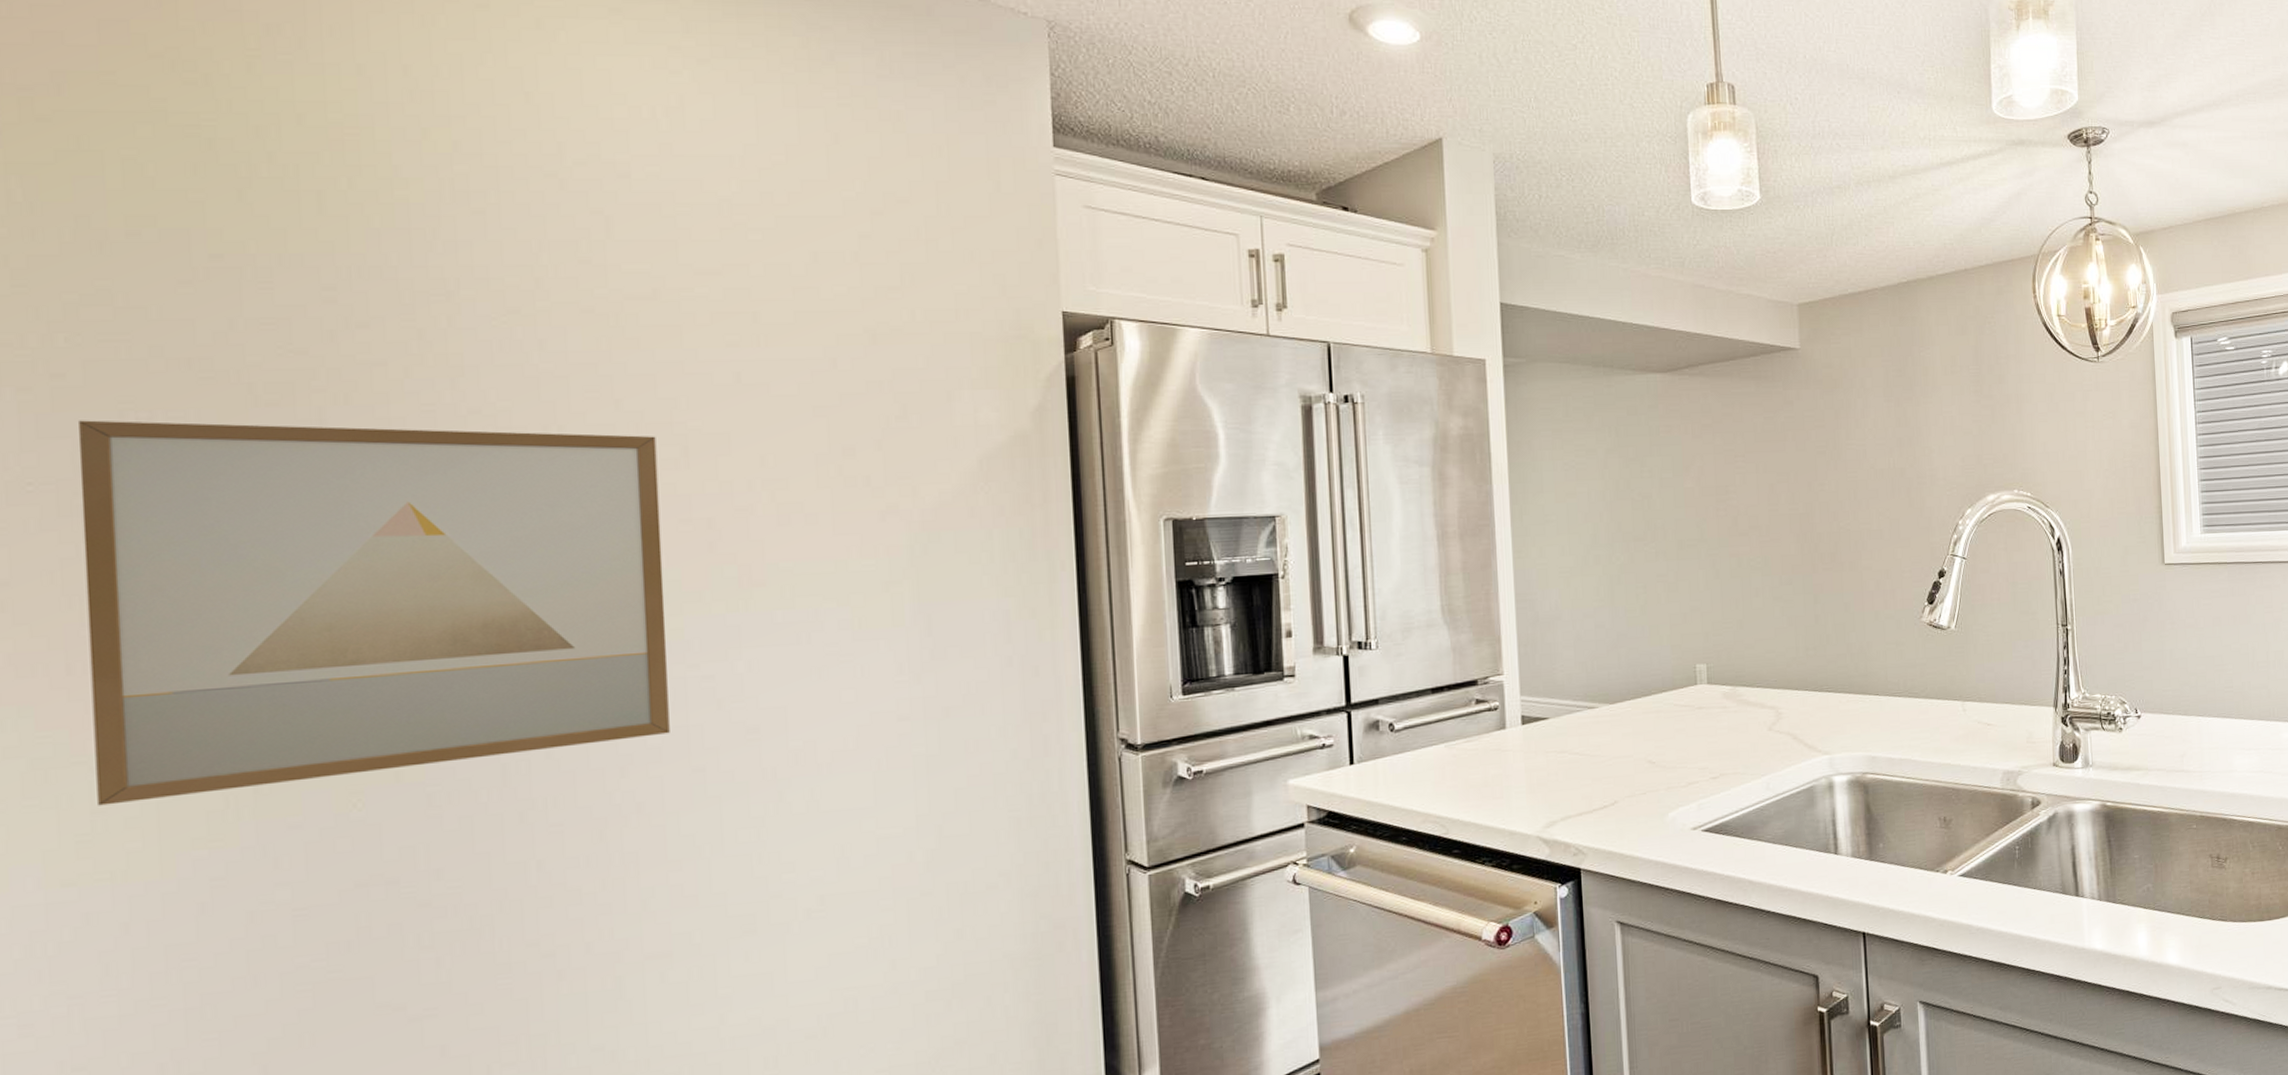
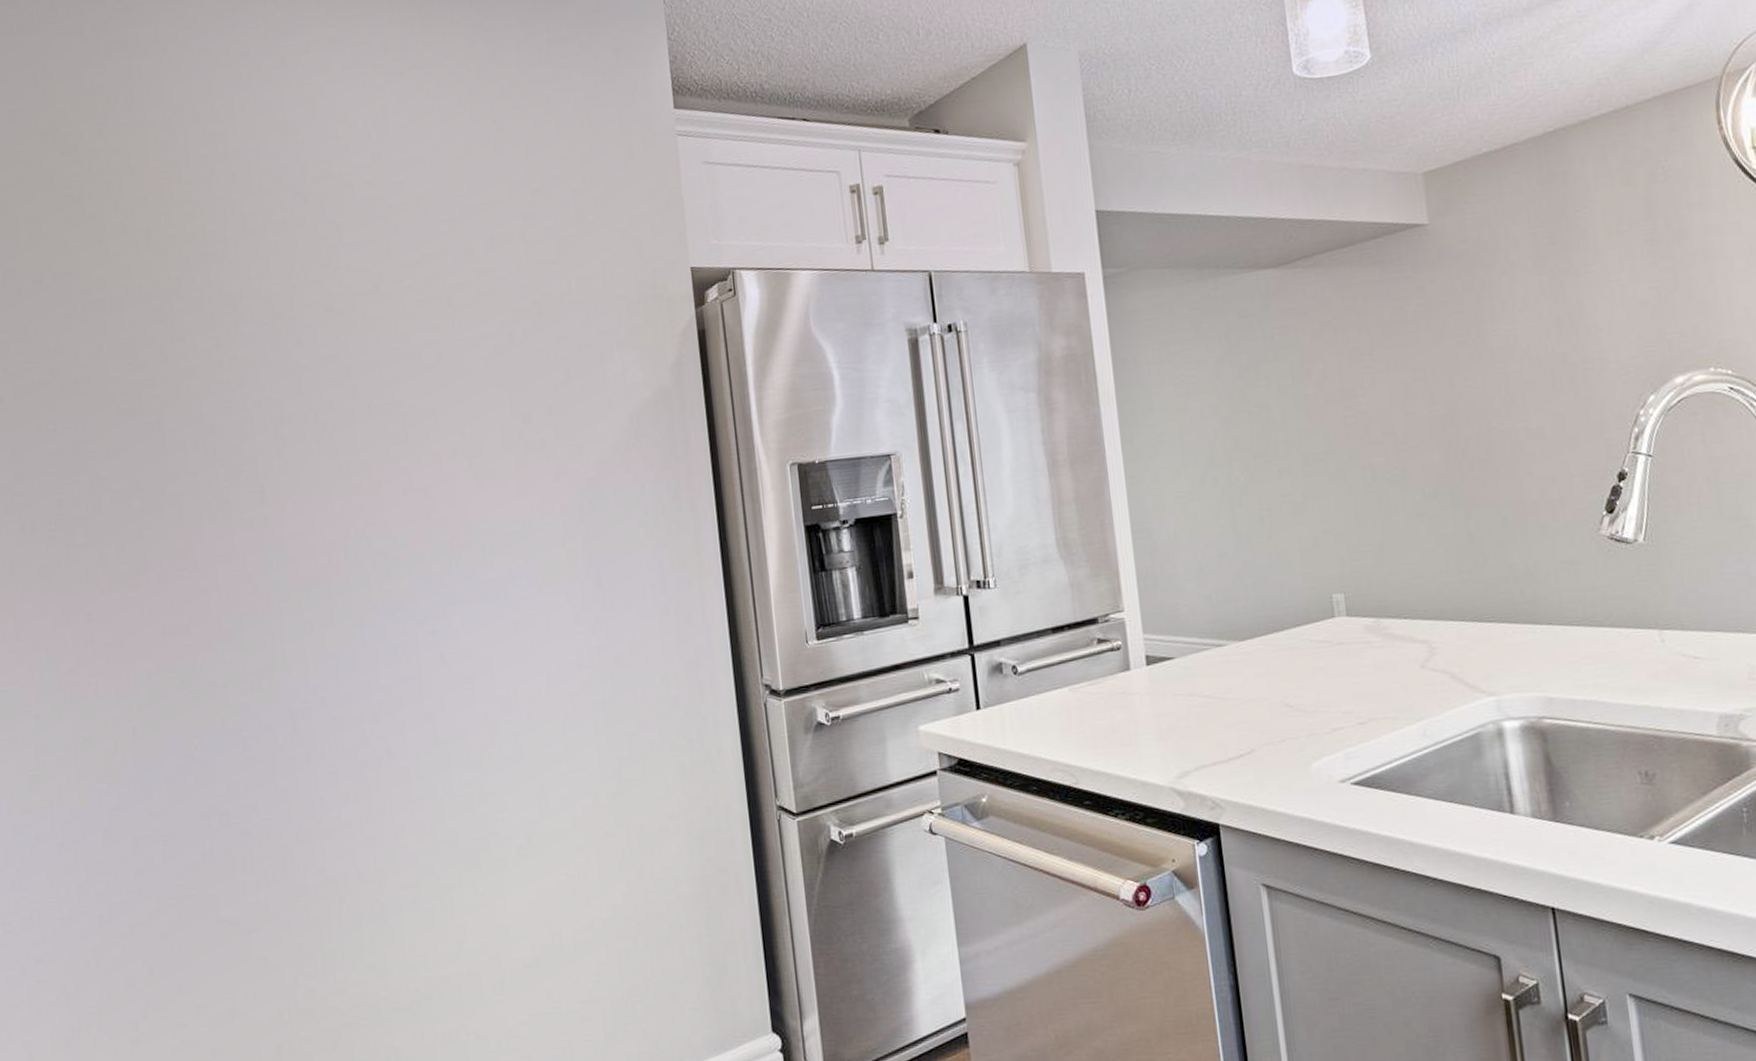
wall art: present [78,420,670,806] -> none [13,416,407,747]

